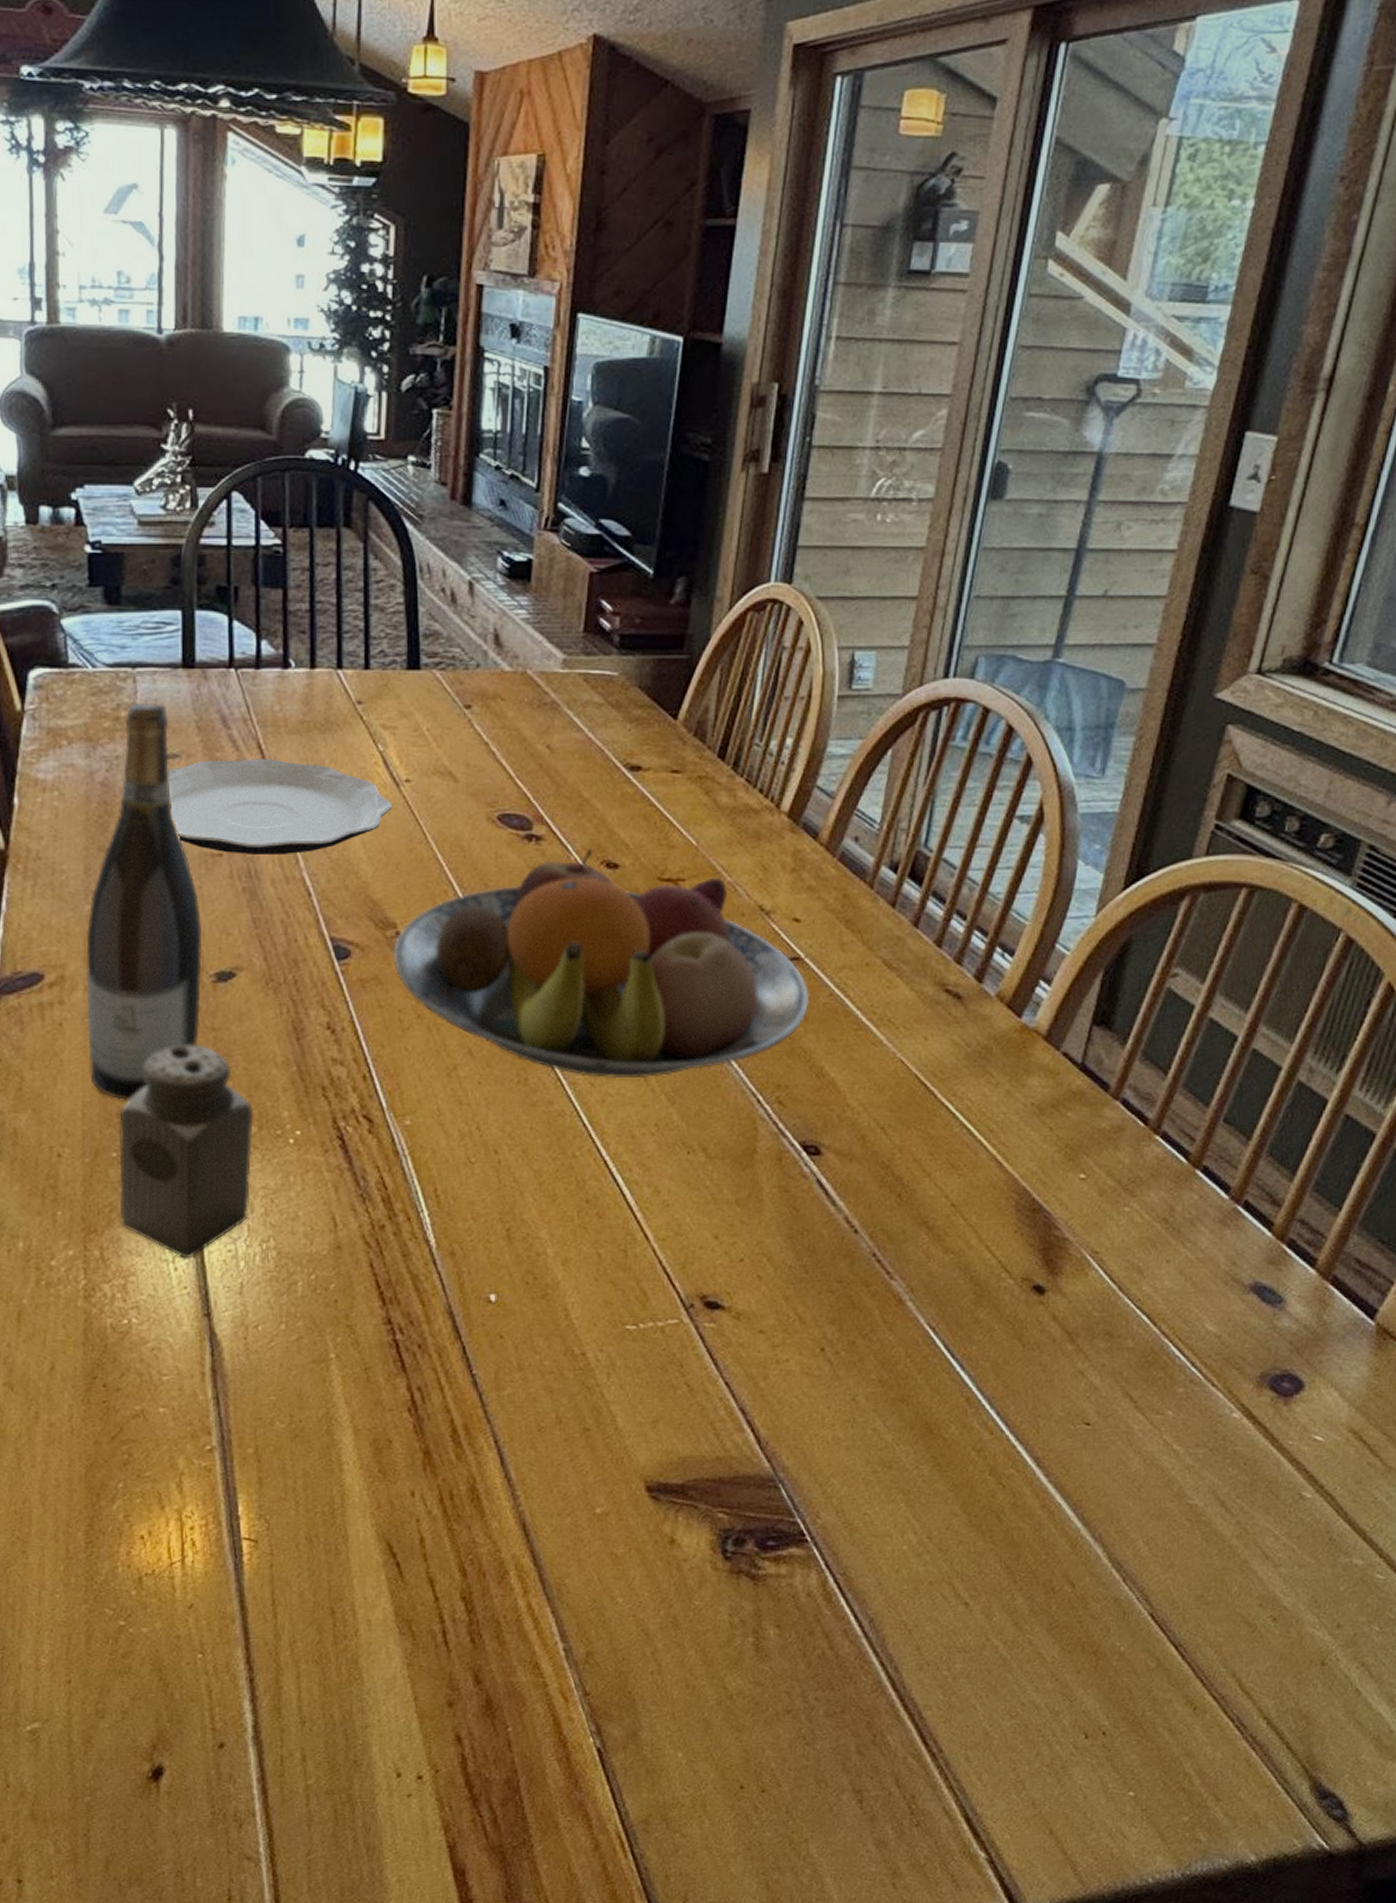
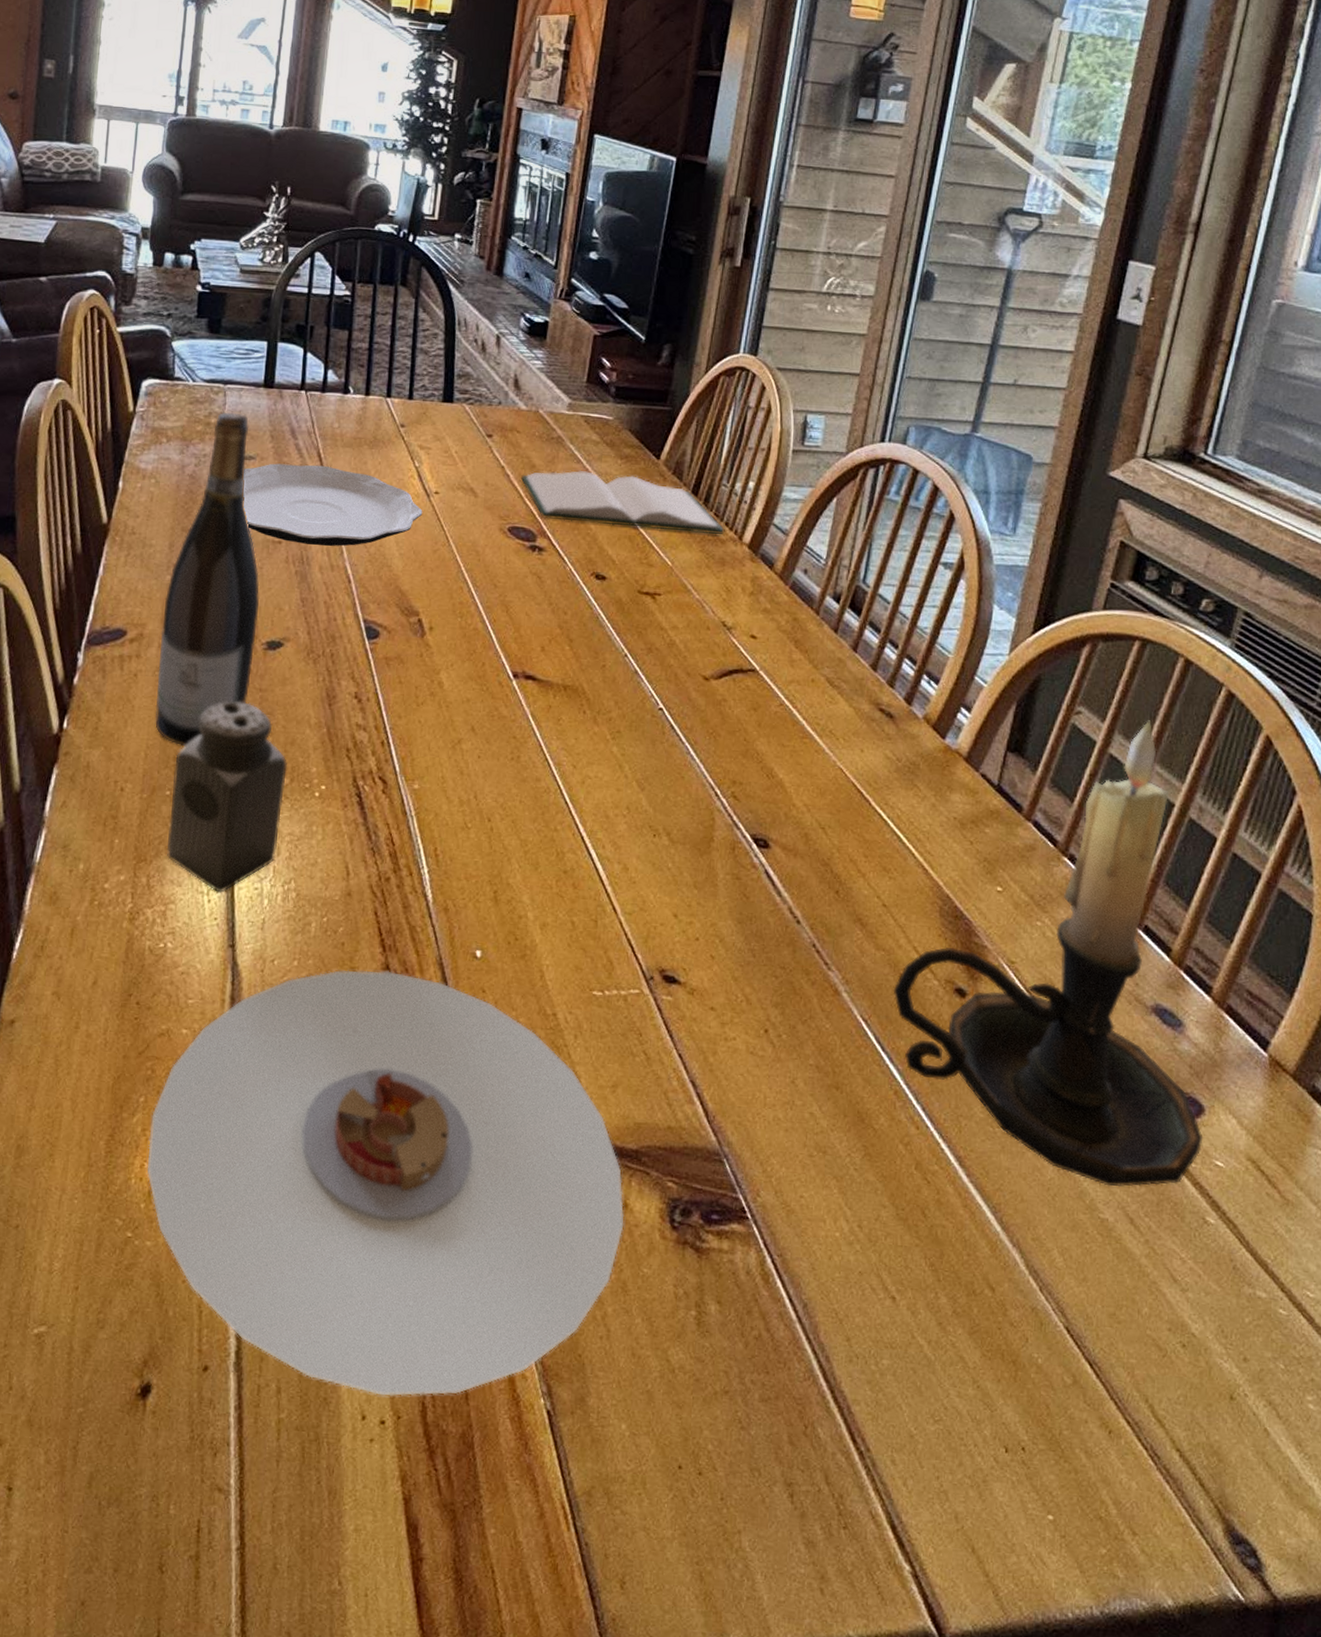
plate: none [133,1325,672,1752] -> present [146,970,625,1397]
fruit bowl: present [392,848,810,1079] -> none [414,561,763,765]
hardback book: none [510,739,759,805] -> present [521,470,725,535]
candle holder: none [963,977,1302,1472] -> present [893,720,1203,1187]

